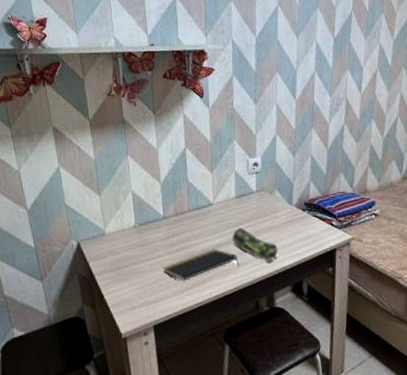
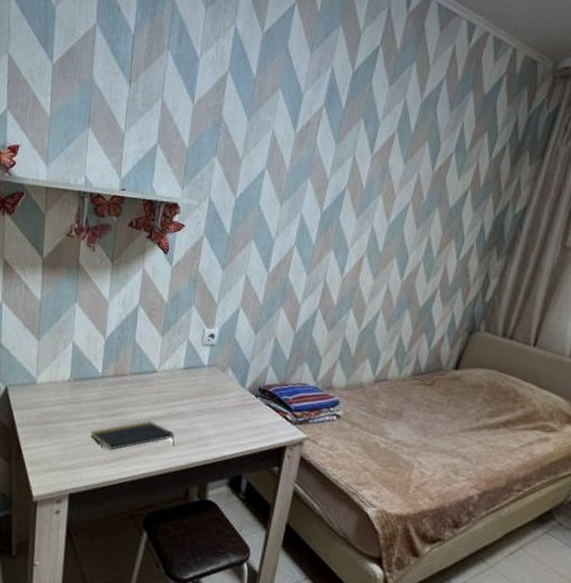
pencil case: present [232,228,278,263] -> none [171,403,221,448]

